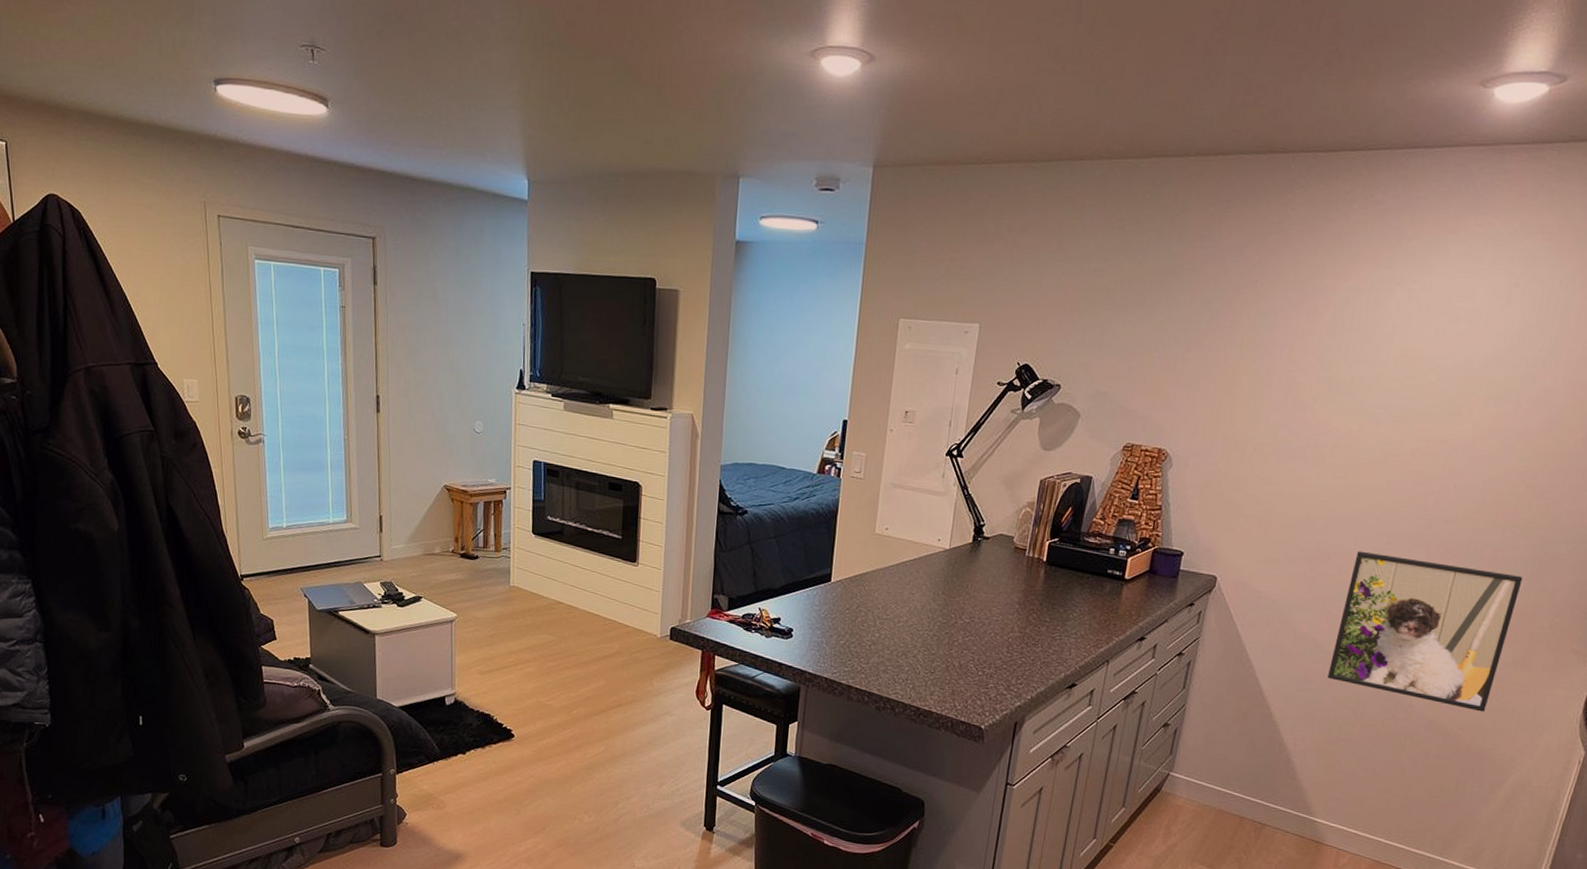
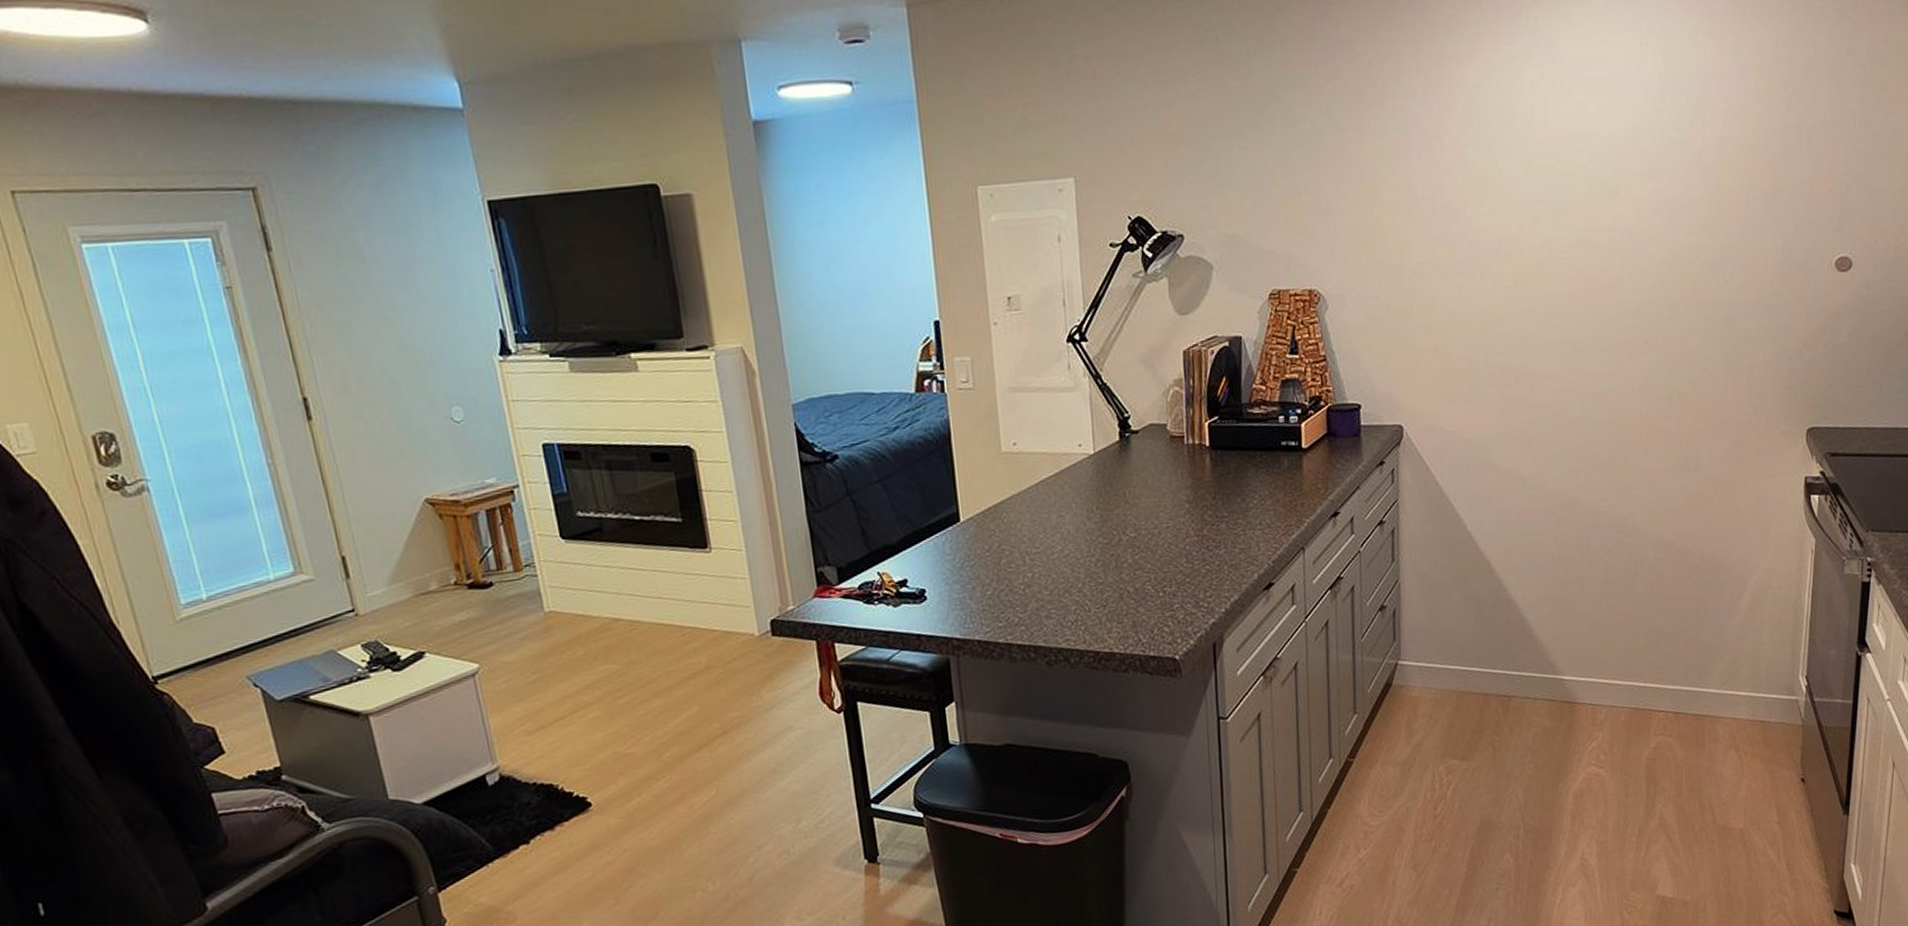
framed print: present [1327,551,1523,712] -> none [1542,361,1718,519]

